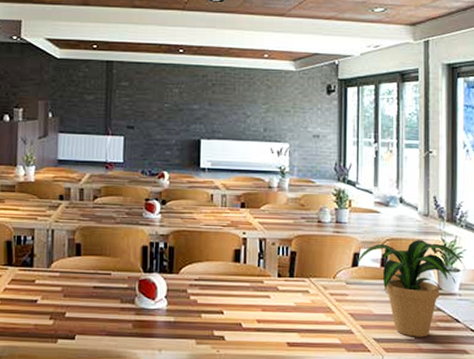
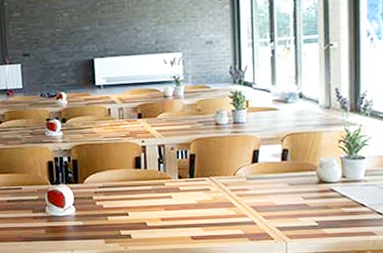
potted plant: present [358,240,466,337] -> none [257,132,372,223]

